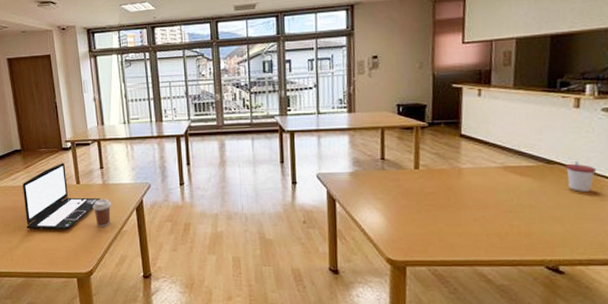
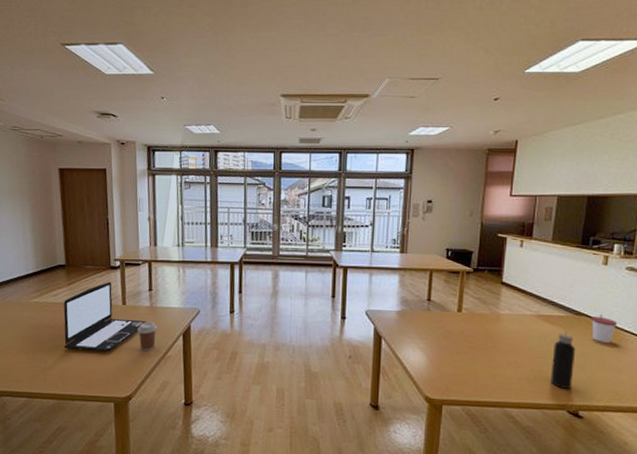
water bottle: none [523,181,551,244] -> present [550,330,576,390]

